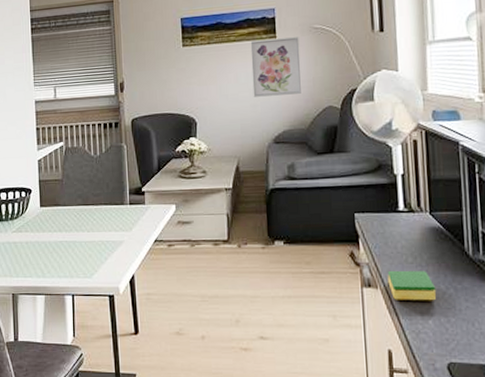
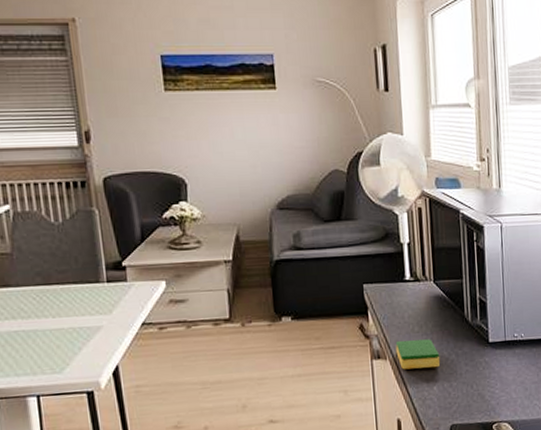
wall art: present [250,37,301,97] -> none [246,90,305,156]

